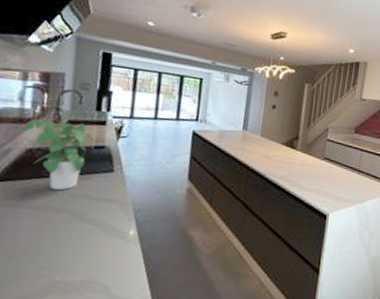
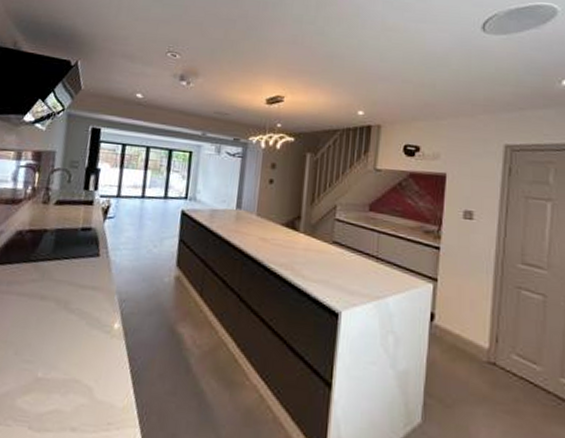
potted plant: present [19,119,98,191] -> none [11,199,85,276]

